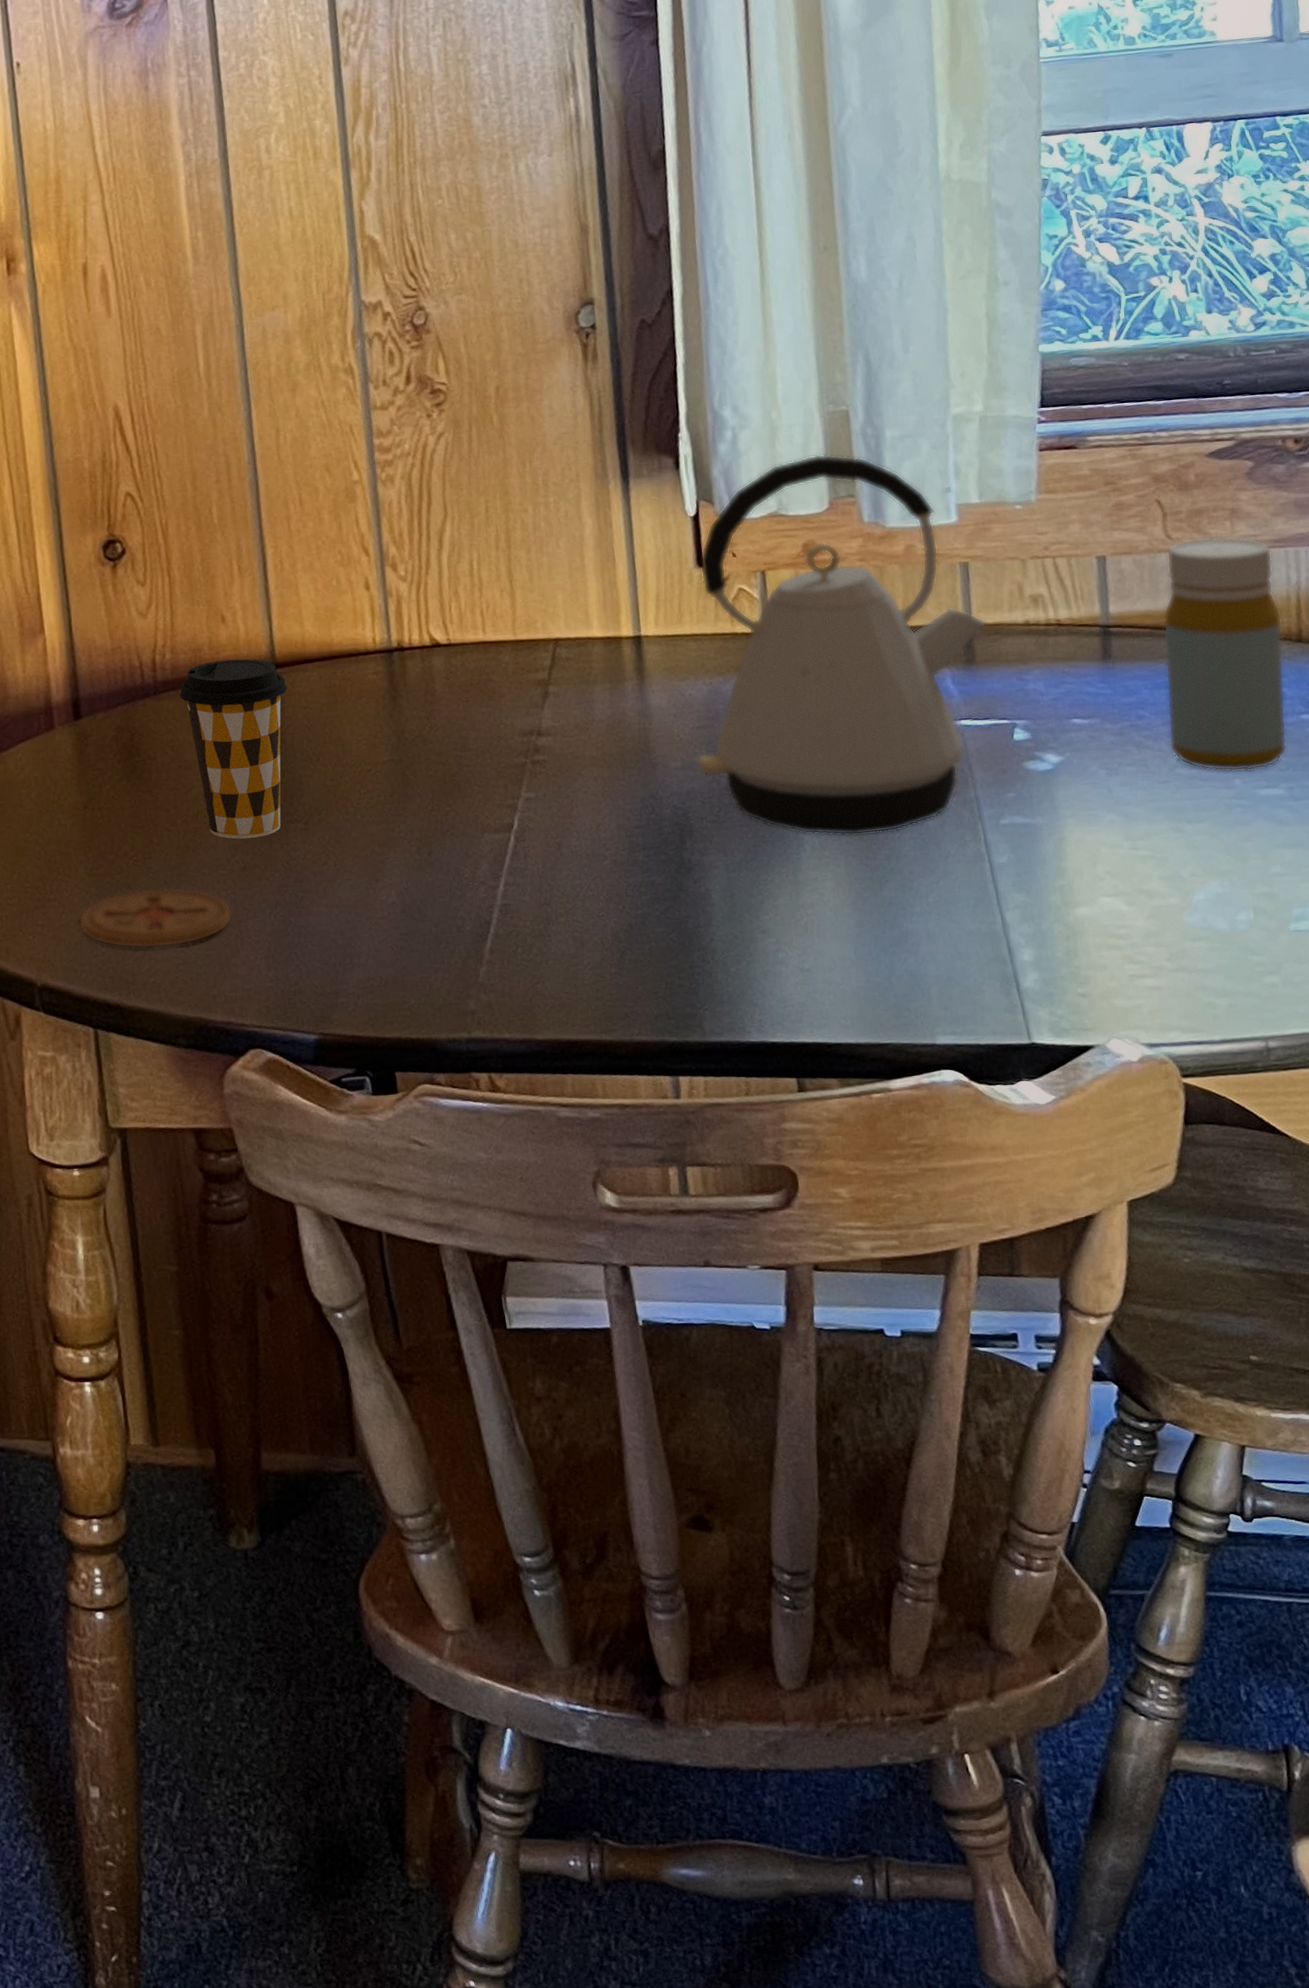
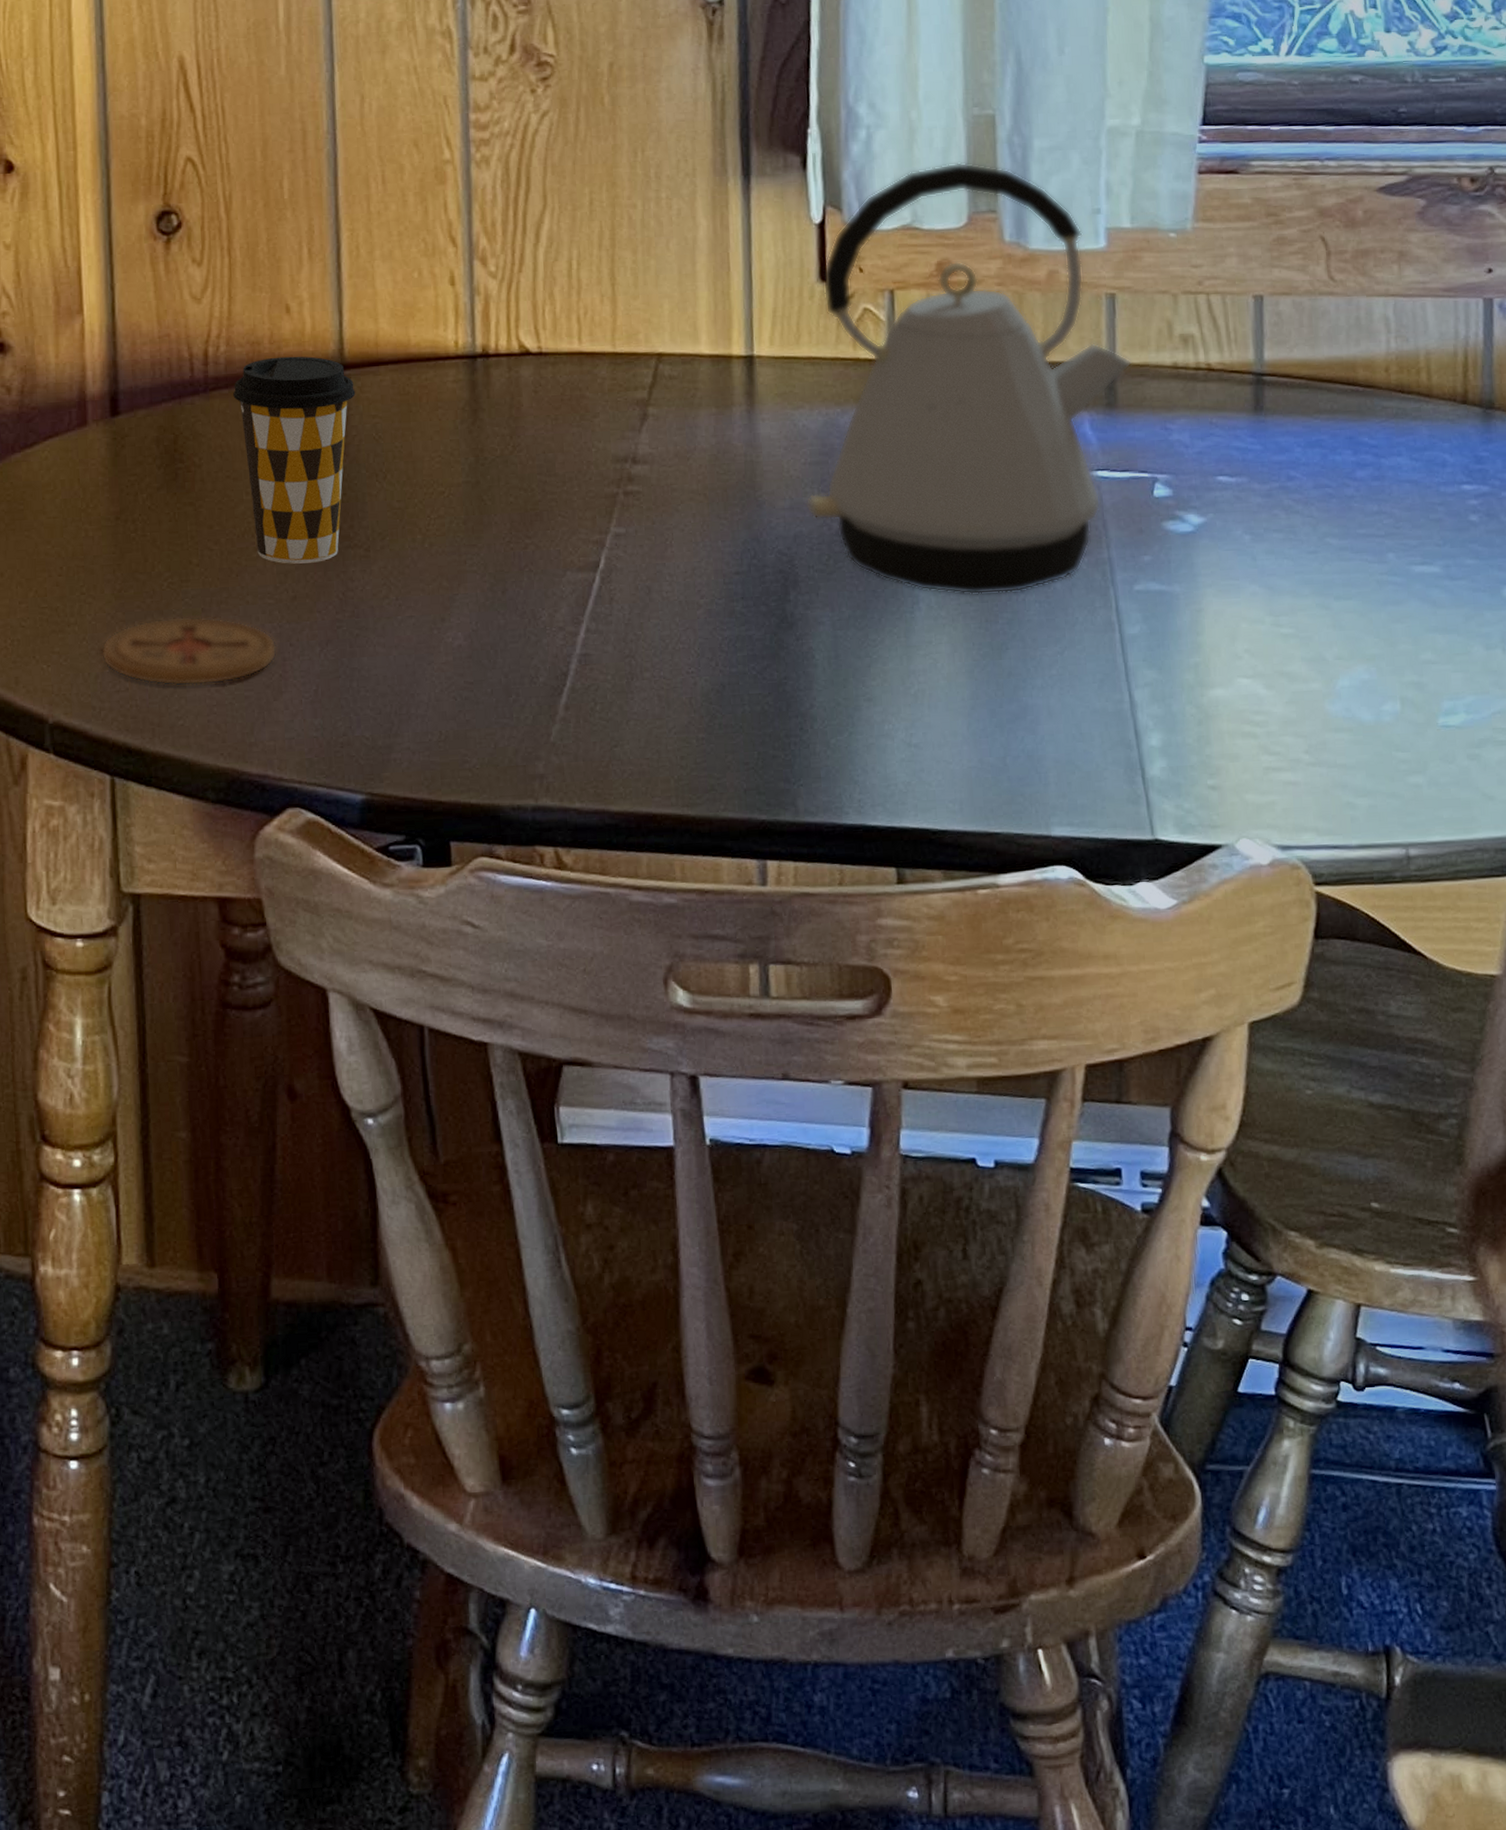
bottle: present [1163,536,1288,772] -> none [1320,281,1448,545]

